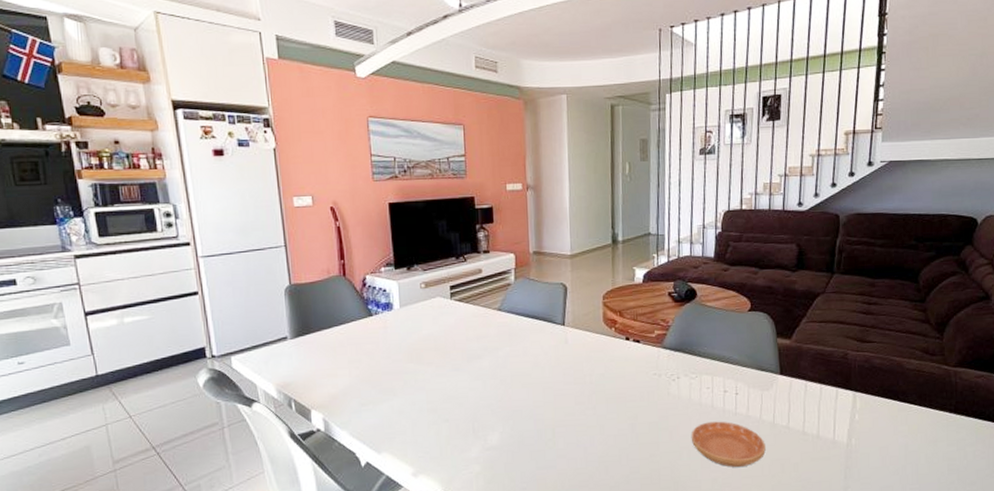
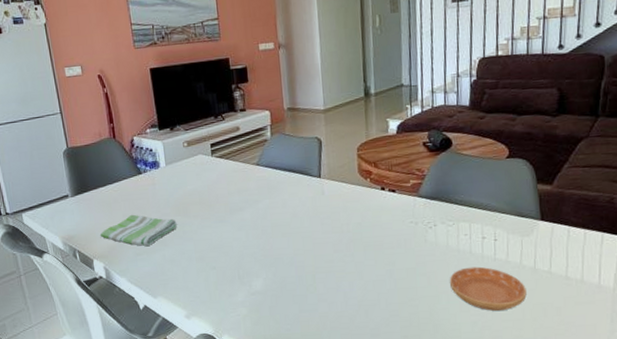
dish towel: none [320,360,409,396] -> present [100,214,177,247]

